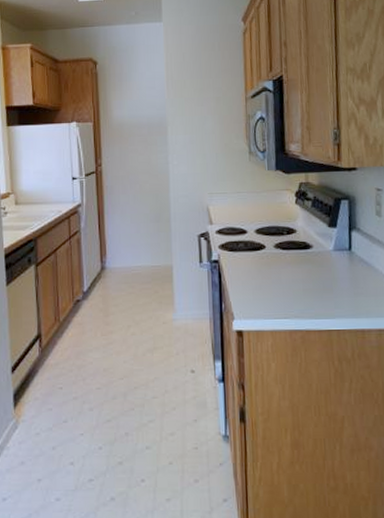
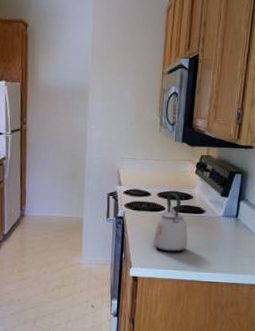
kettle: none [256,228,297,298] -> present [154,193,188,252]

